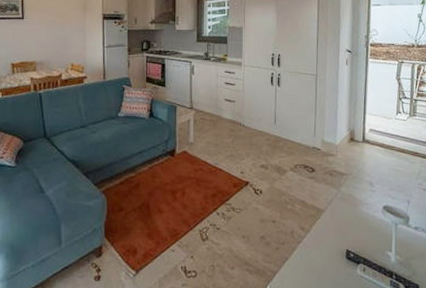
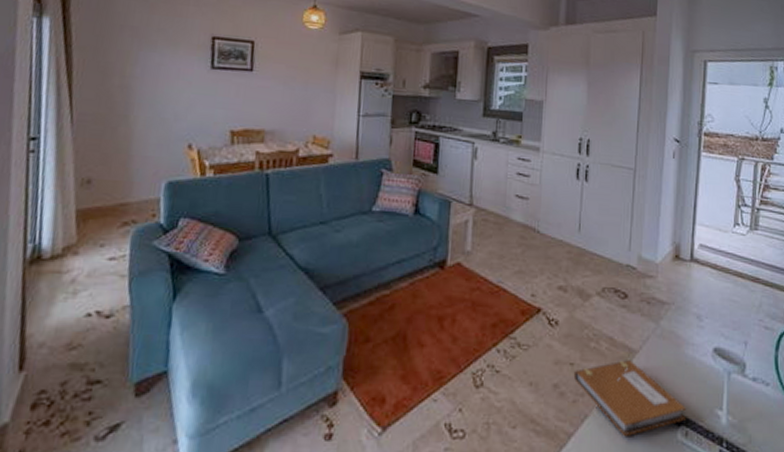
notebook: none [275,217,363,273] -> present [573,360,686,437]

